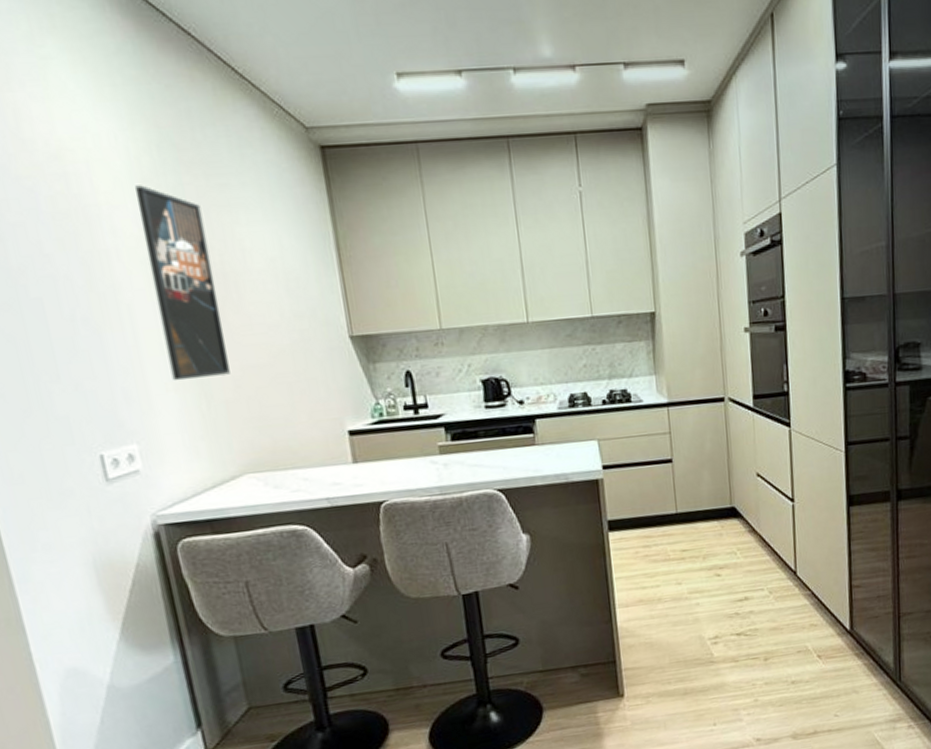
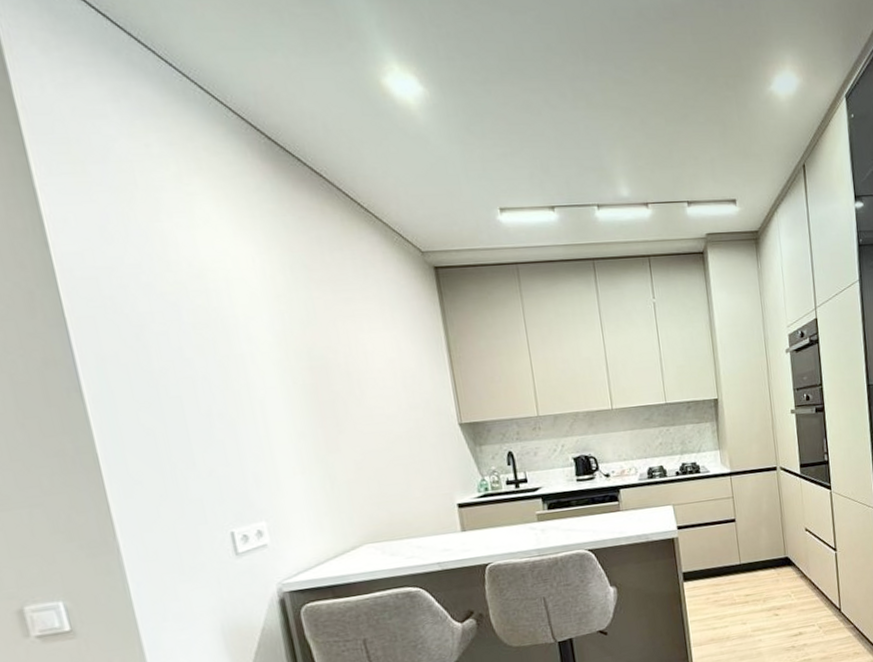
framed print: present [134,185,230,381] -> none [269,299,352,465]

